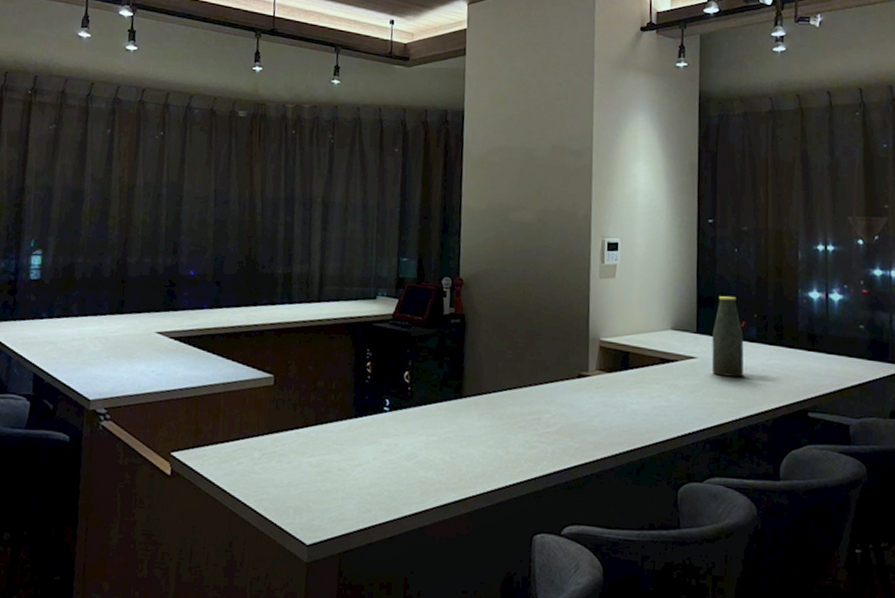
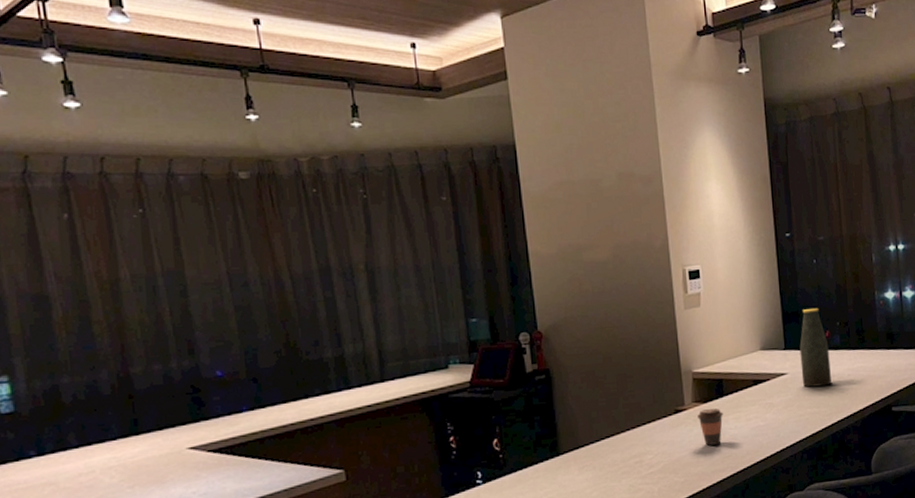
coffee cup: none [600,378,626,417] -> present [697,408,724,446]

